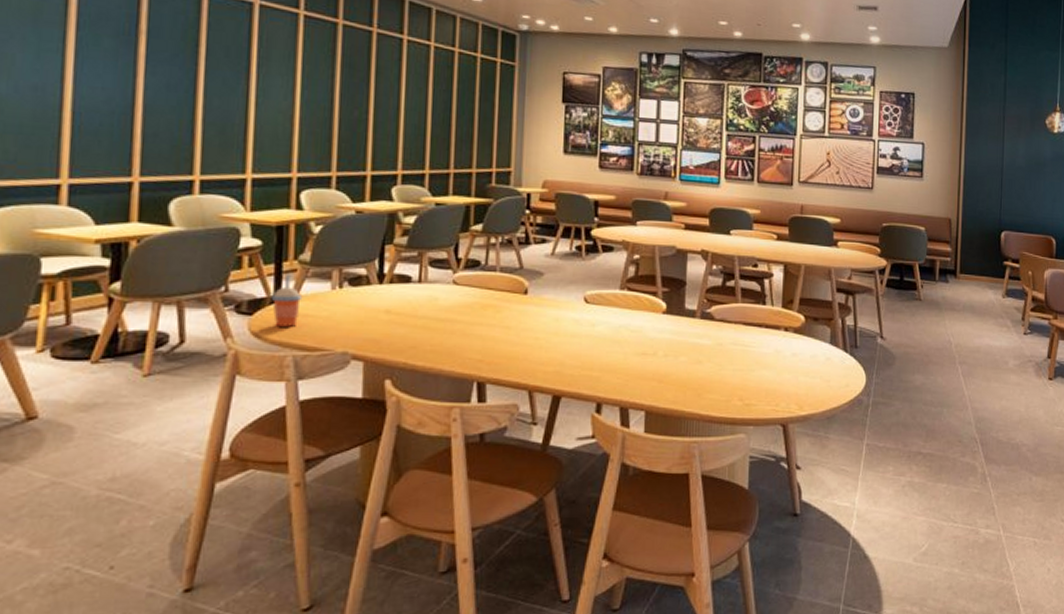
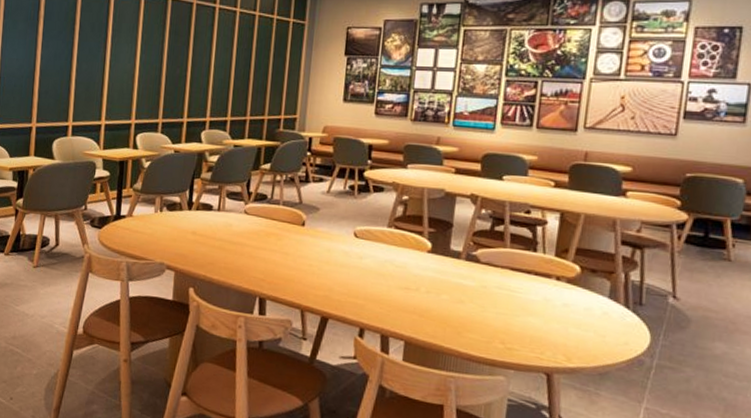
cup with straw: present [271,275,303,327] -> none [114,200,135,240]

